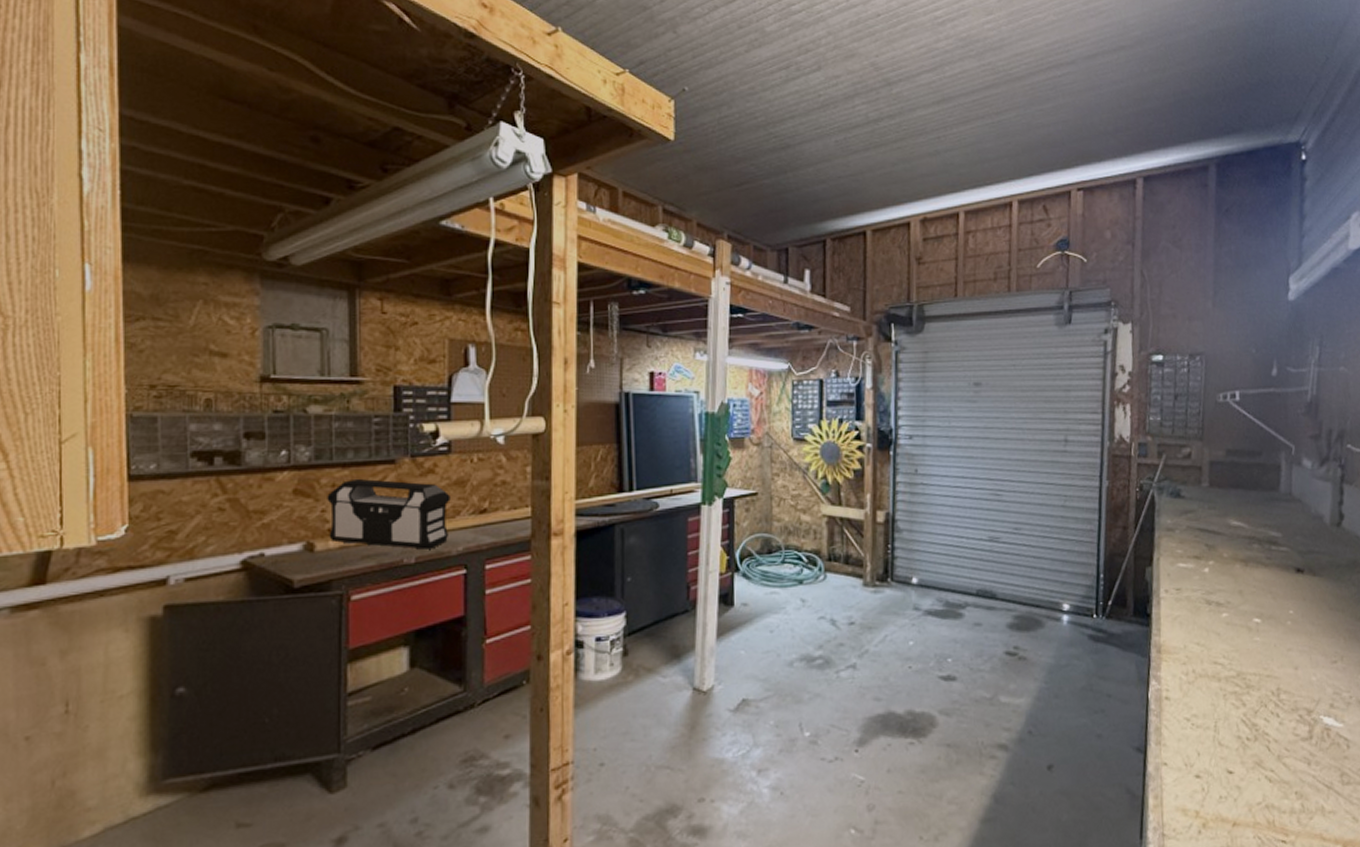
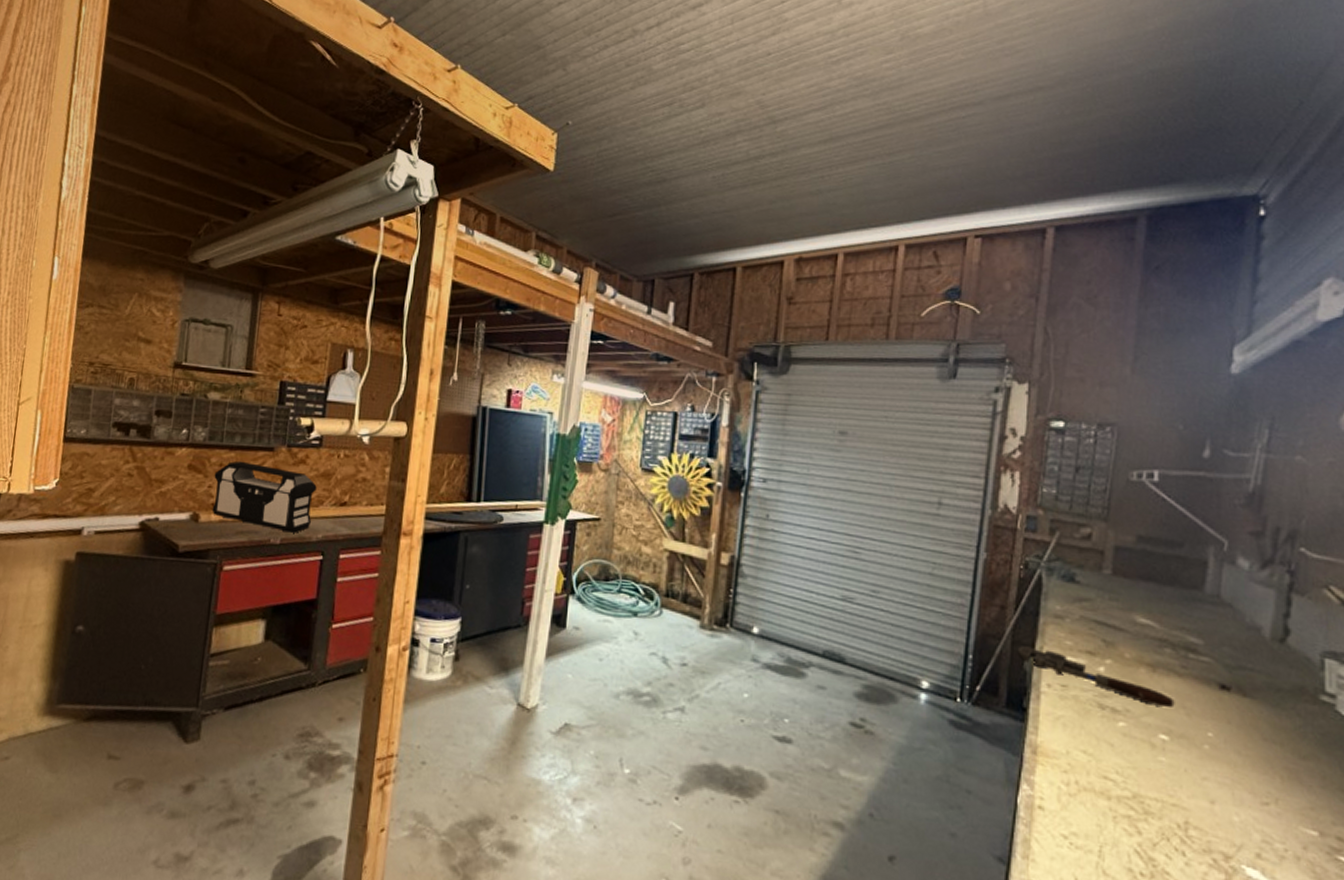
wrench: none [1139,559,1264,596] -> present [1017,646,1175,709]

